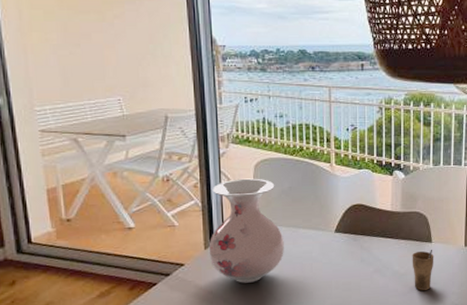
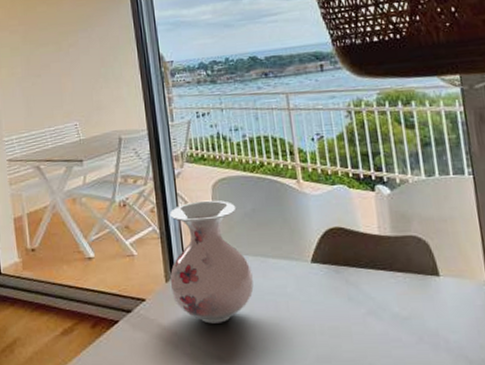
cup: present [412,250,434,291] -> none [414,286,448,341]

